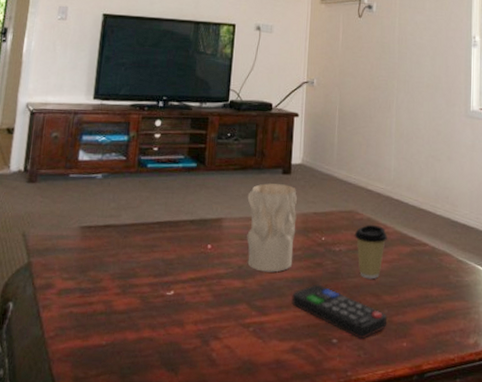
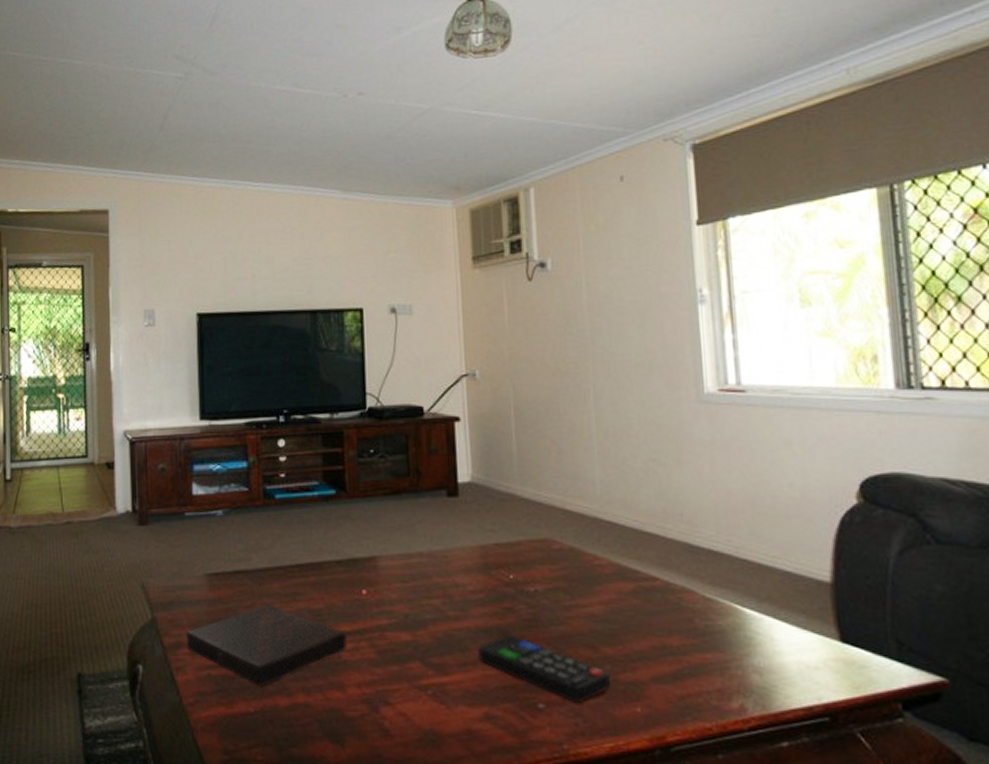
book: none [55,254,191,322] -> present [186,604,347,686]
vase: present [247,183,297,272] -> none [405,510,474,622]
coffee cup: present [354,224,387,280] -> none [553,555,600,627]

